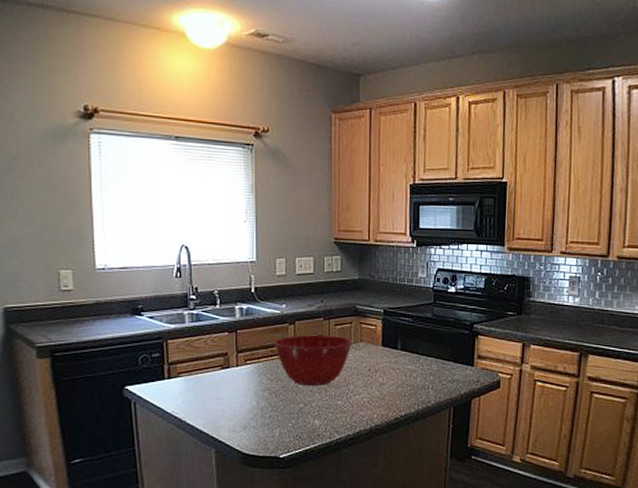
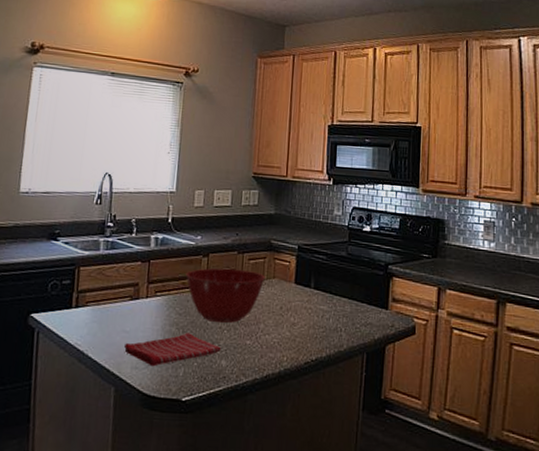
dish towel: none [220,397,314,429] -> present [124,333,221,367]

